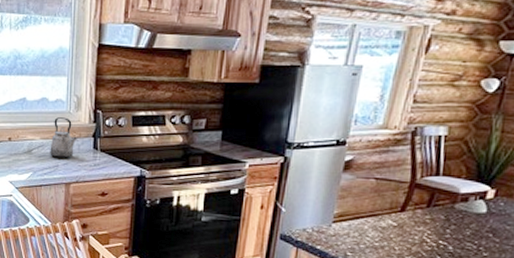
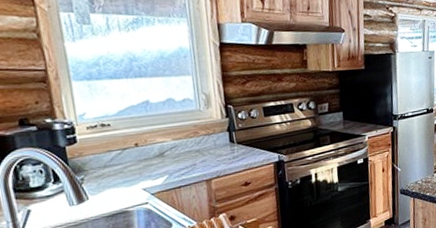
kettle: present [50,117,77,158] -> none [183,115,212,157]

